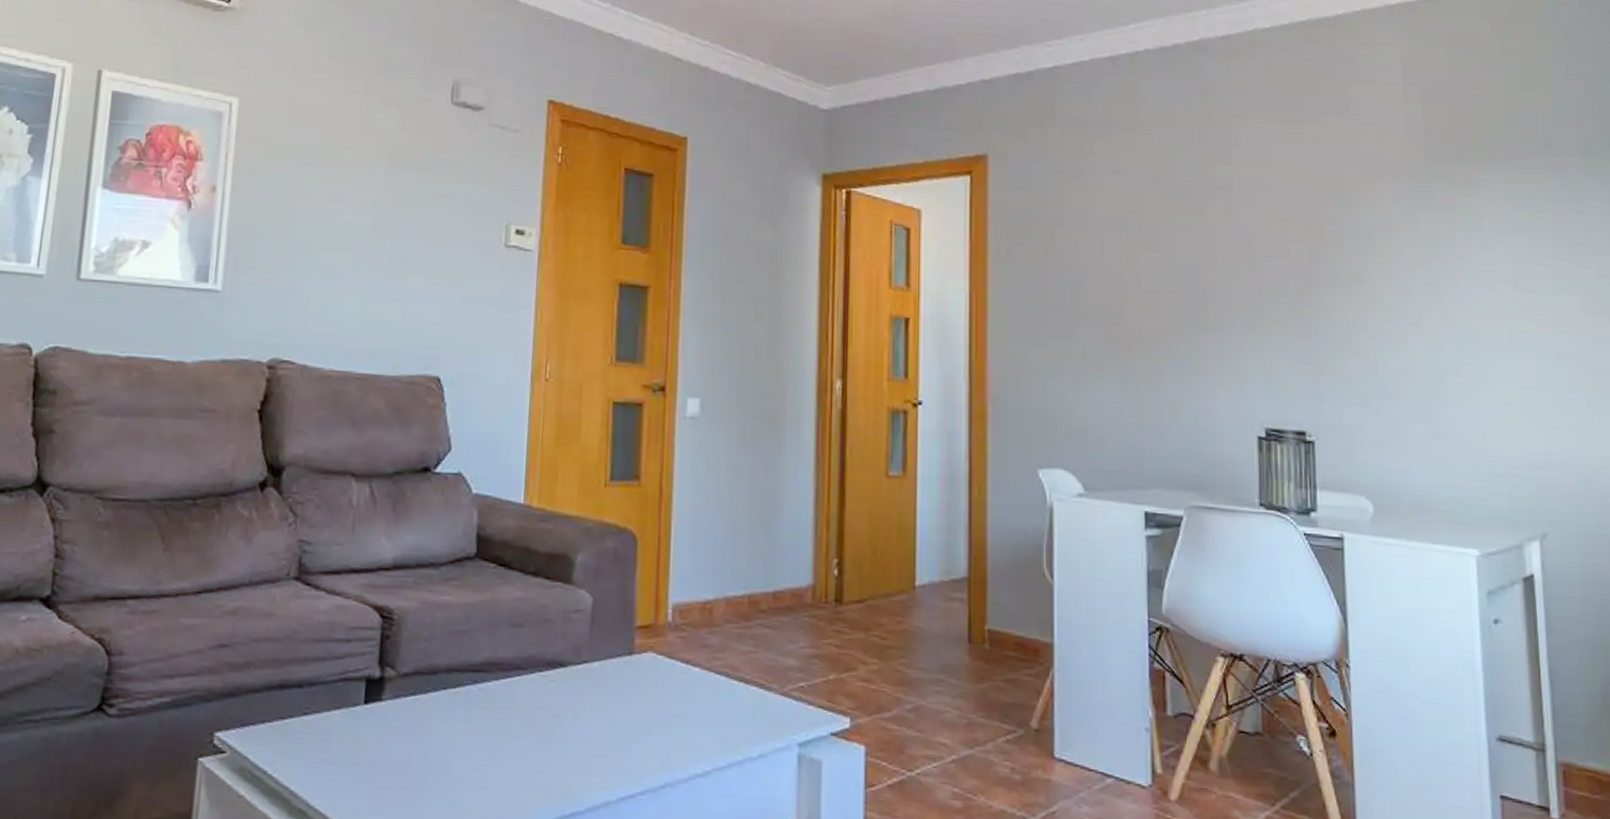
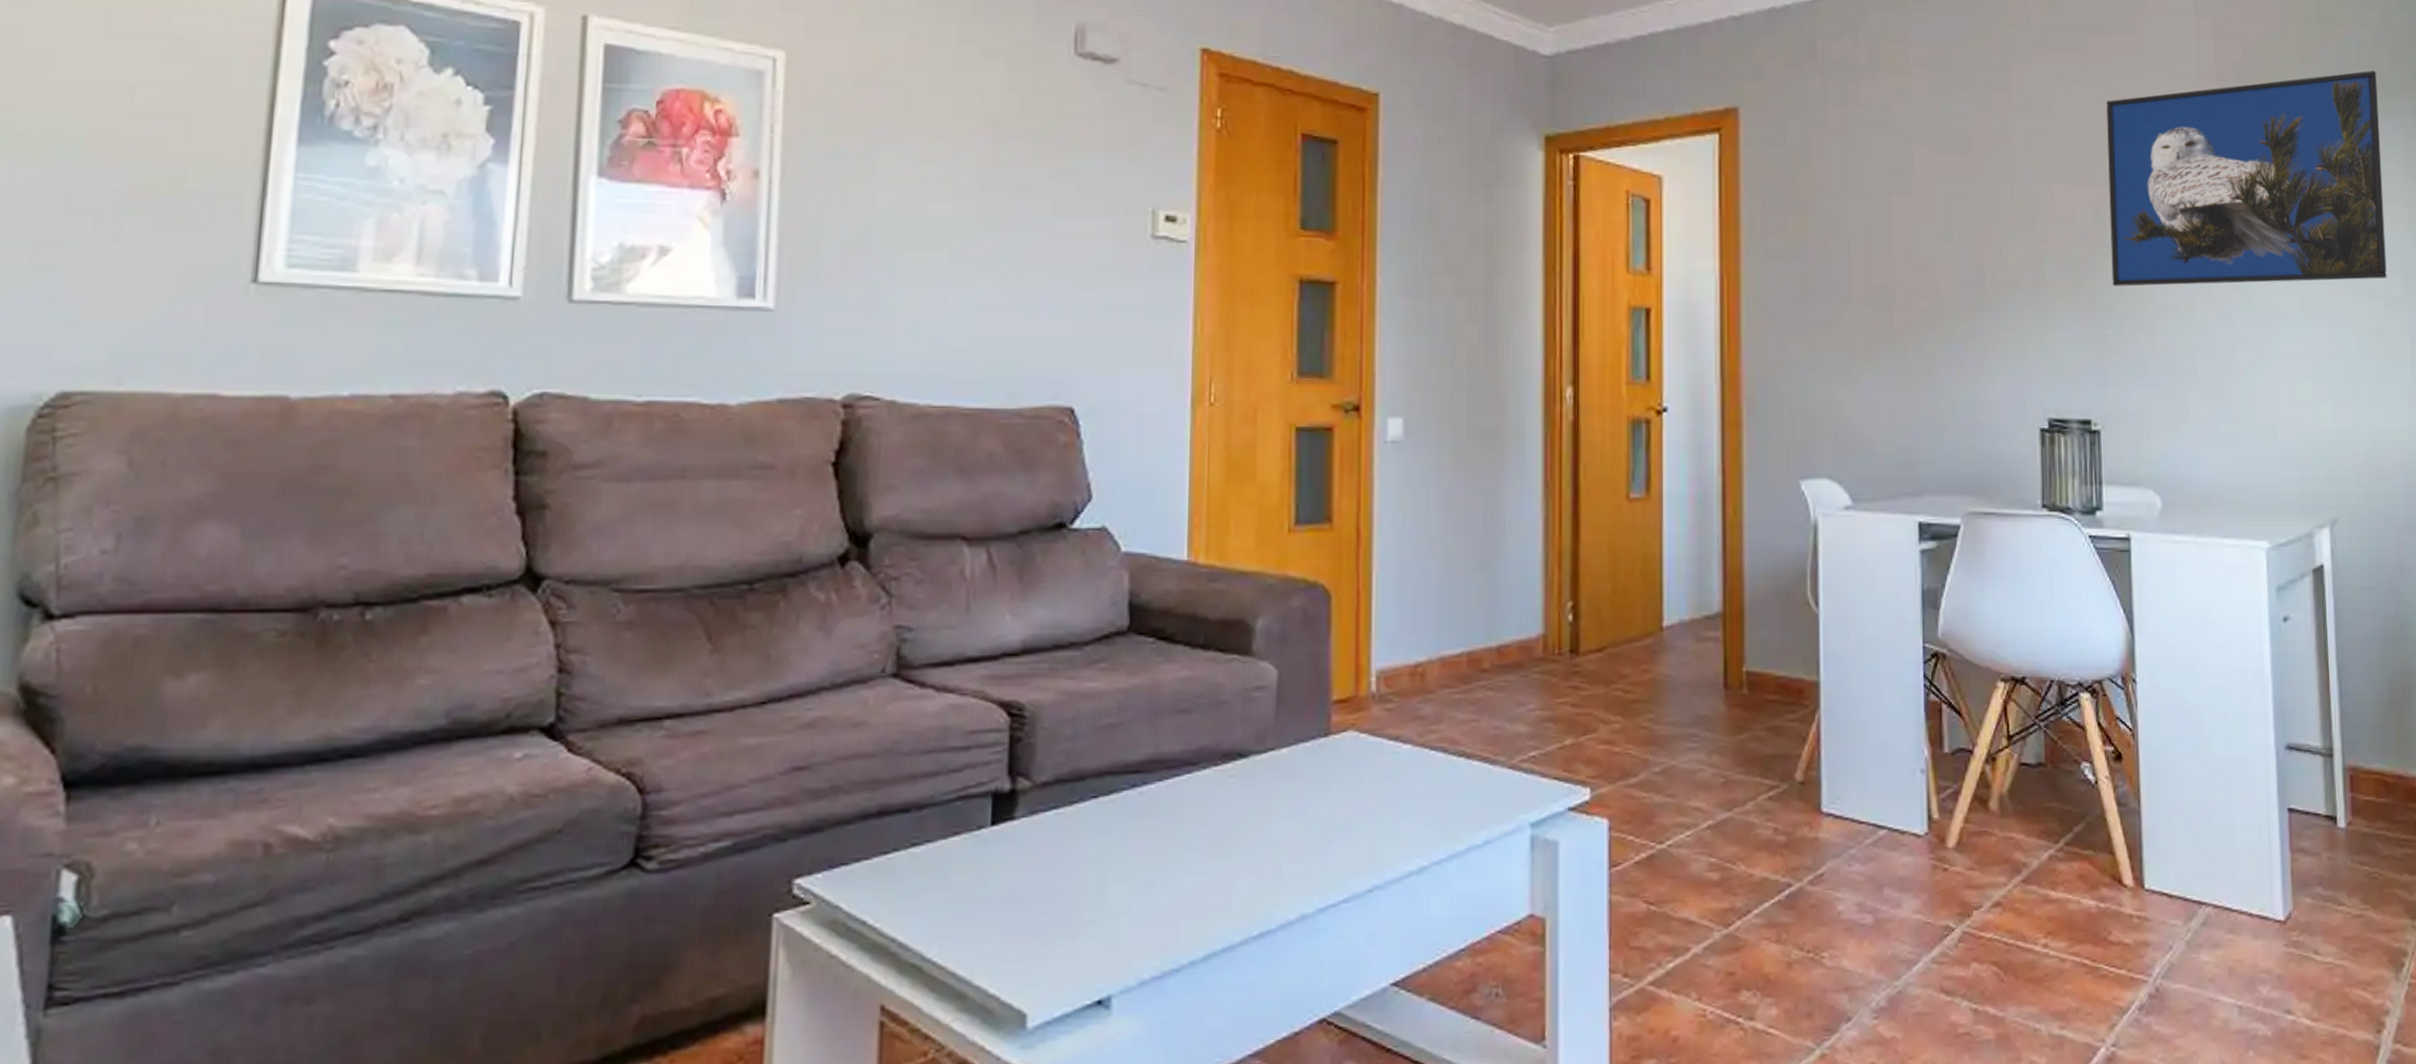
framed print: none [1320,133,1594,319] -> present [2106,71,2387,287]

